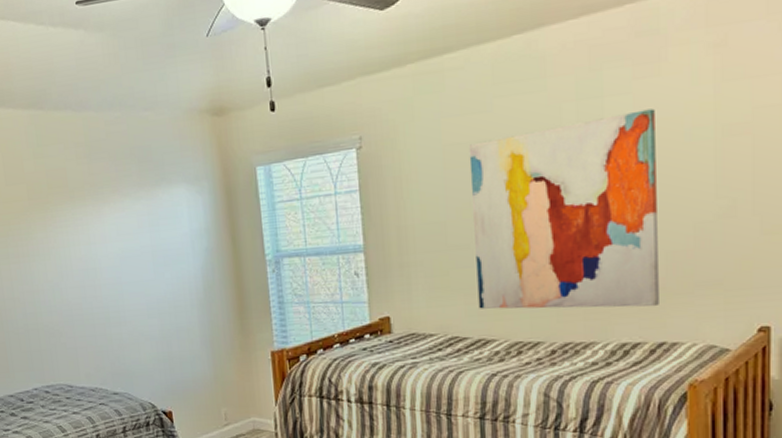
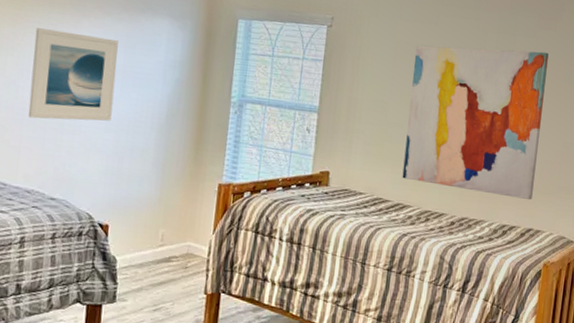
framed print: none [64,221,152,318] -> present [28,28,118,121]

